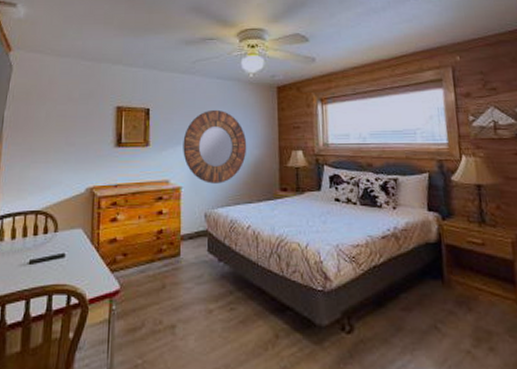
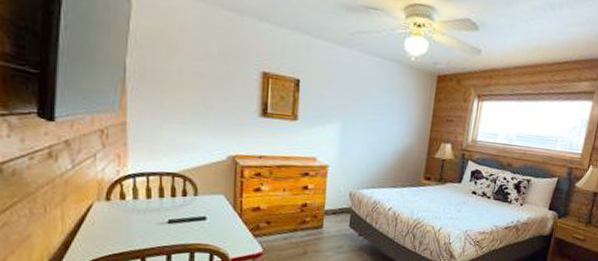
home mirror: present [183,109,247,184] -> none [333,90,399,167]

